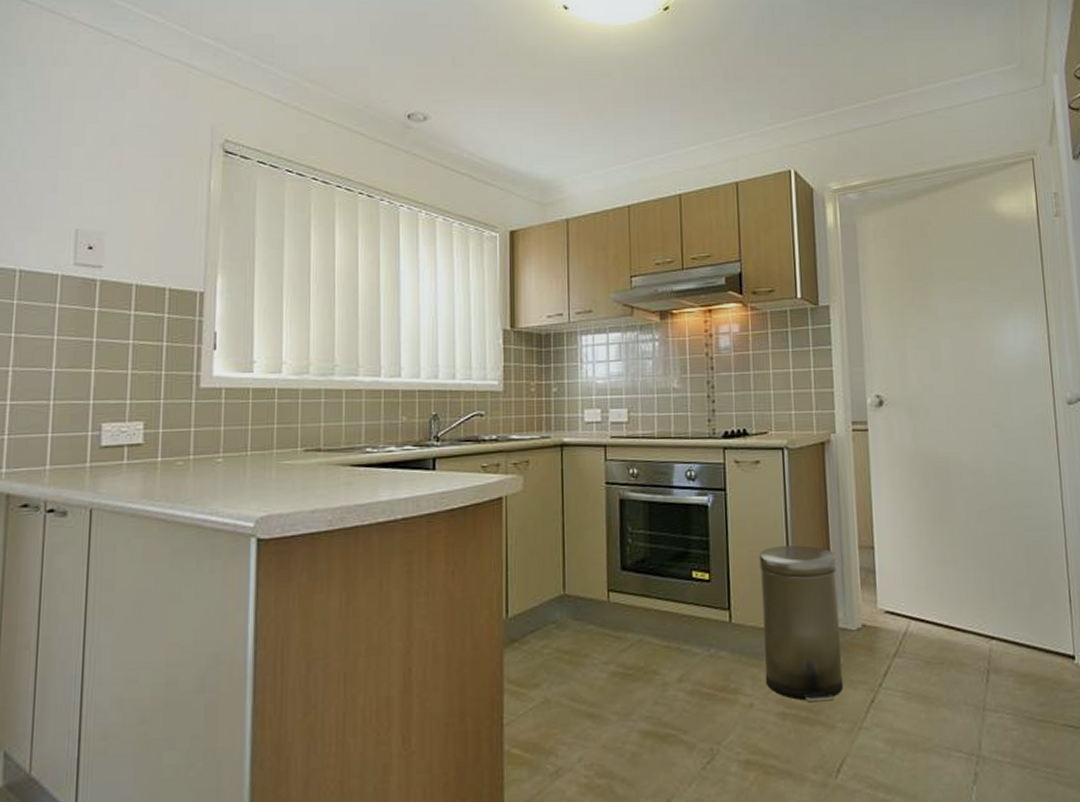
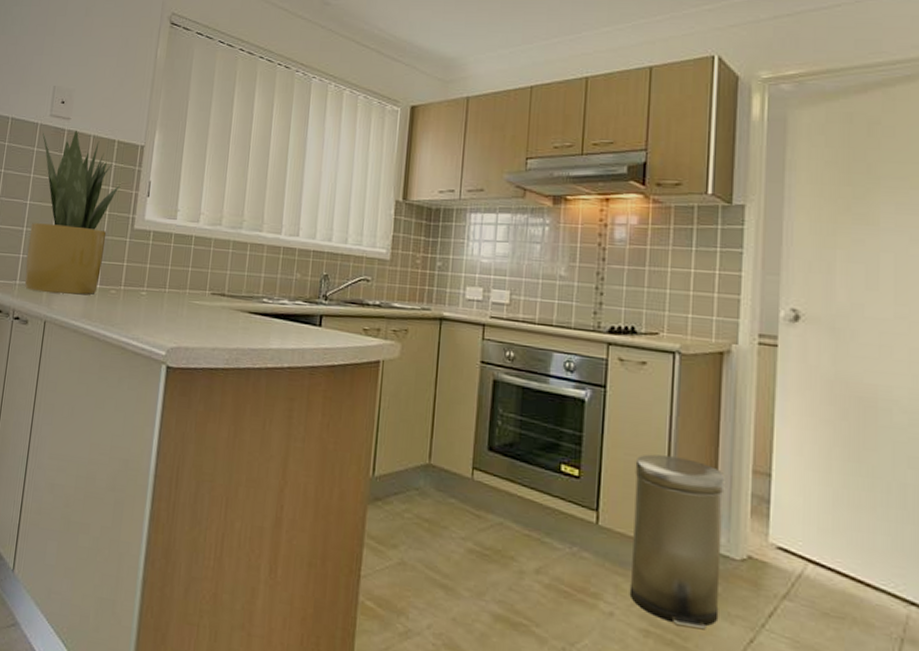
planter: none [57,279,178,475] -> present [24,129,121,295]

